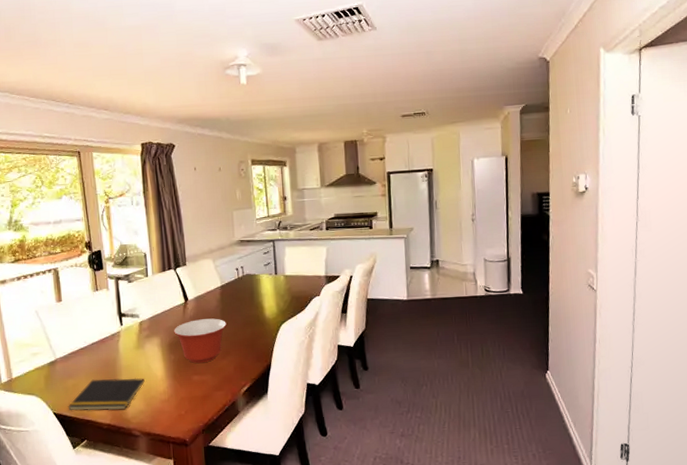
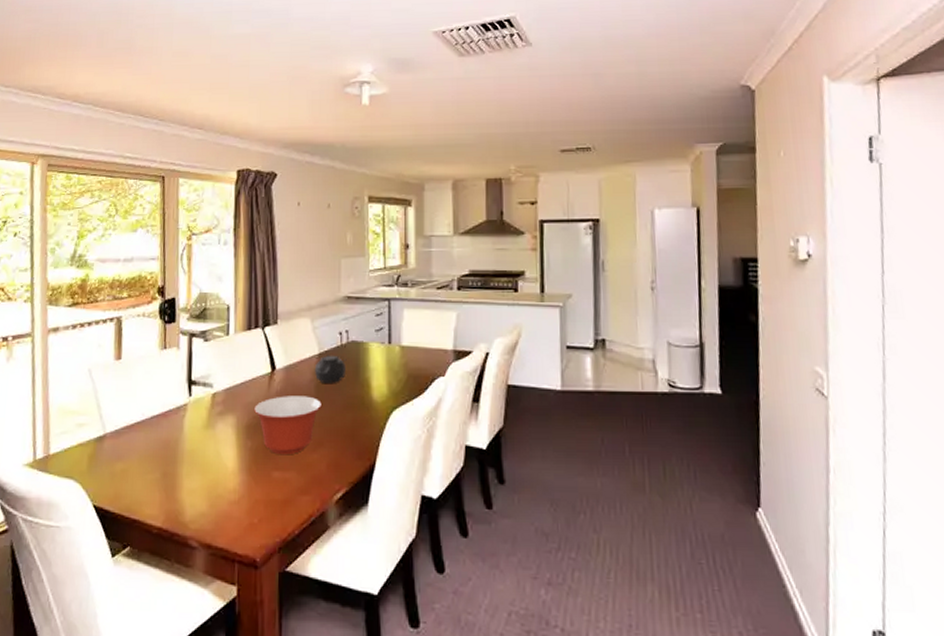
notepad: present [67,378,145,411] -> none [111,465,211,510]
teapot: none [218,286,244,308] -> present [314,355,347,383]

